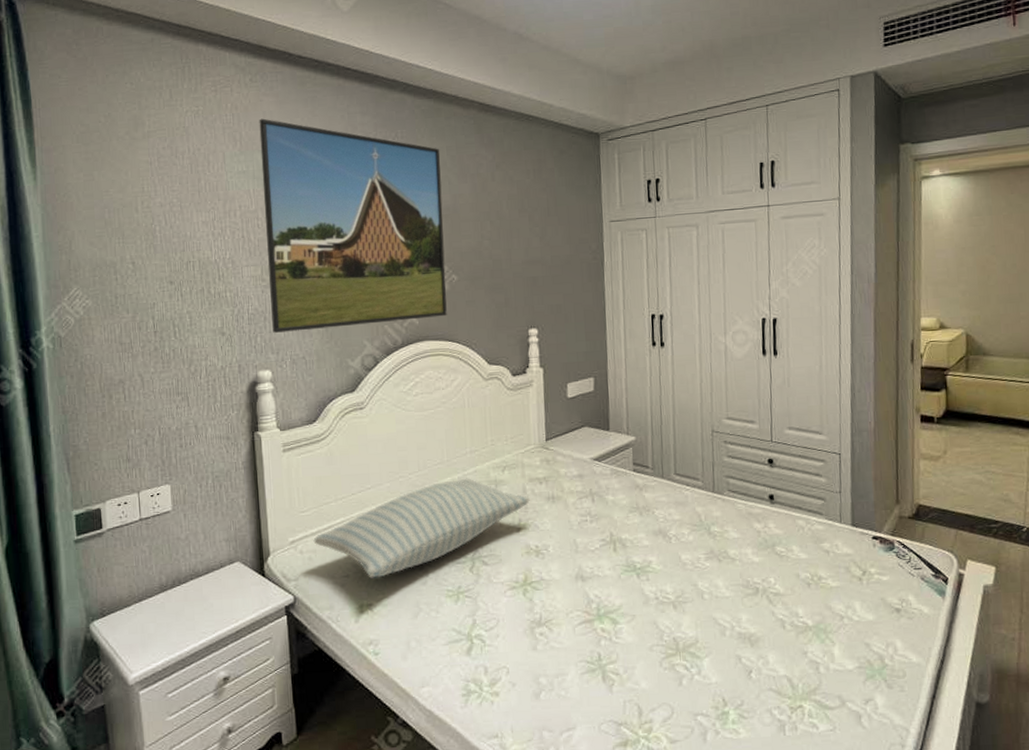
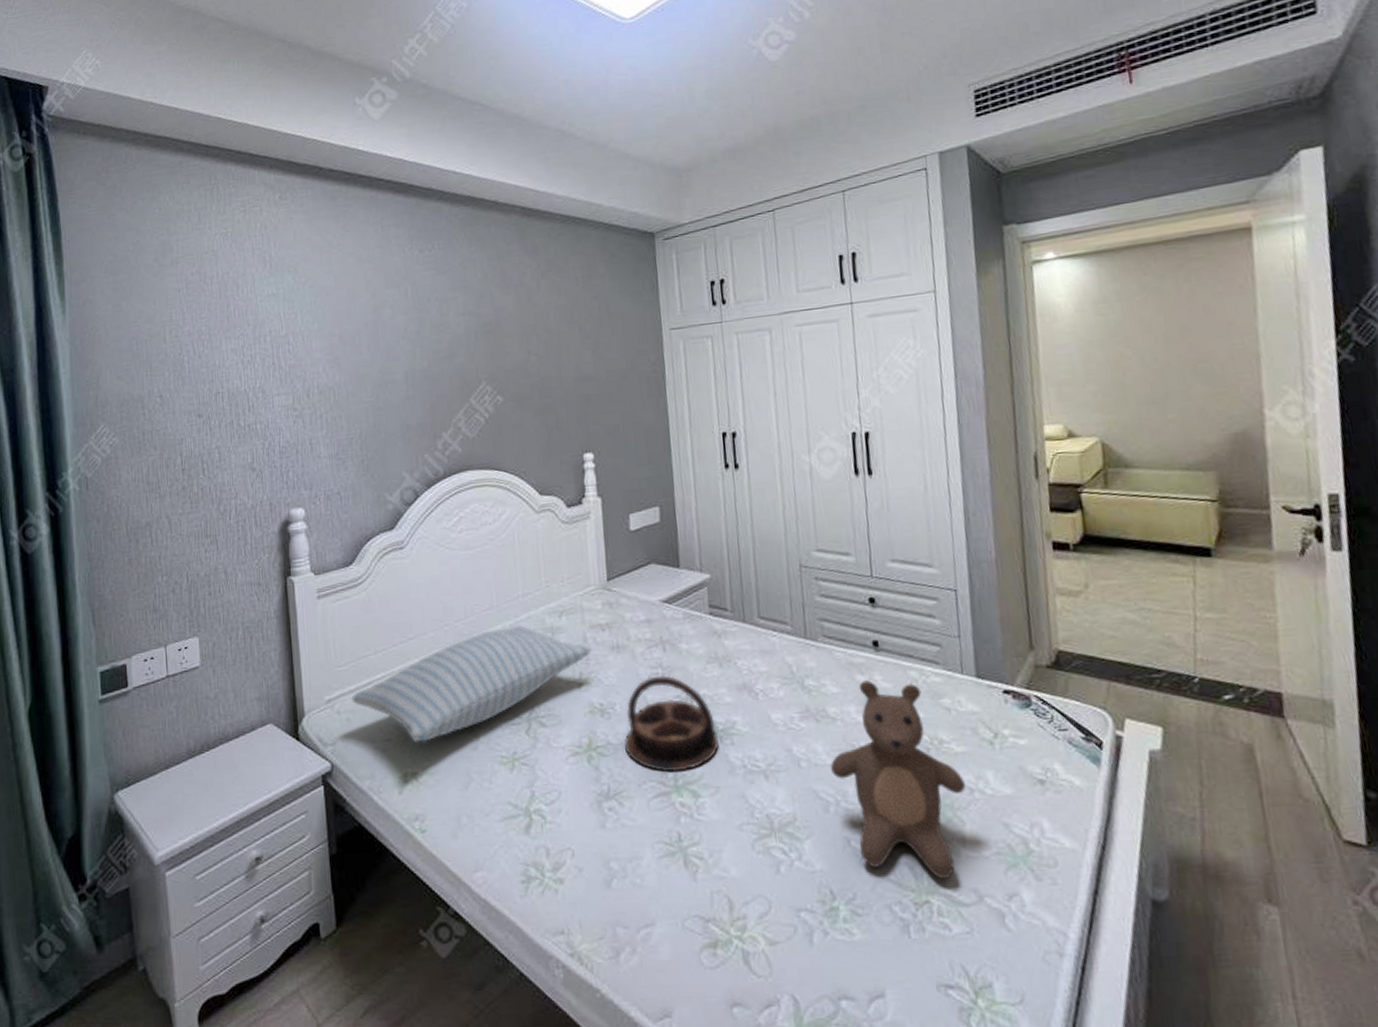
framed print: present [259,118,447,333] -> none [289,237,492,467]
serving tray: none [556,522,636,604] -> present [624,675,719,773]
teddy bear: none [729,527,837,689] -> present [831,680,966,880]

